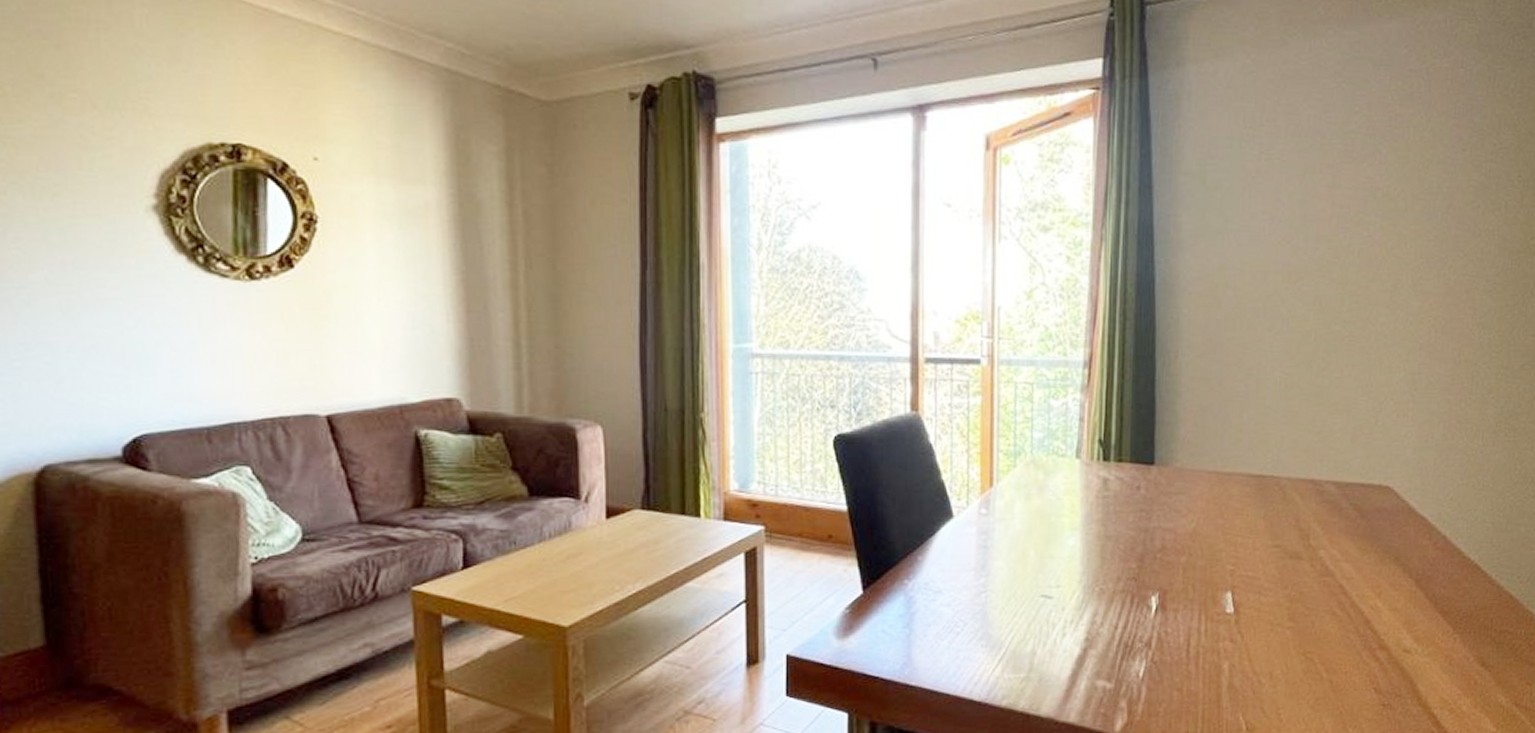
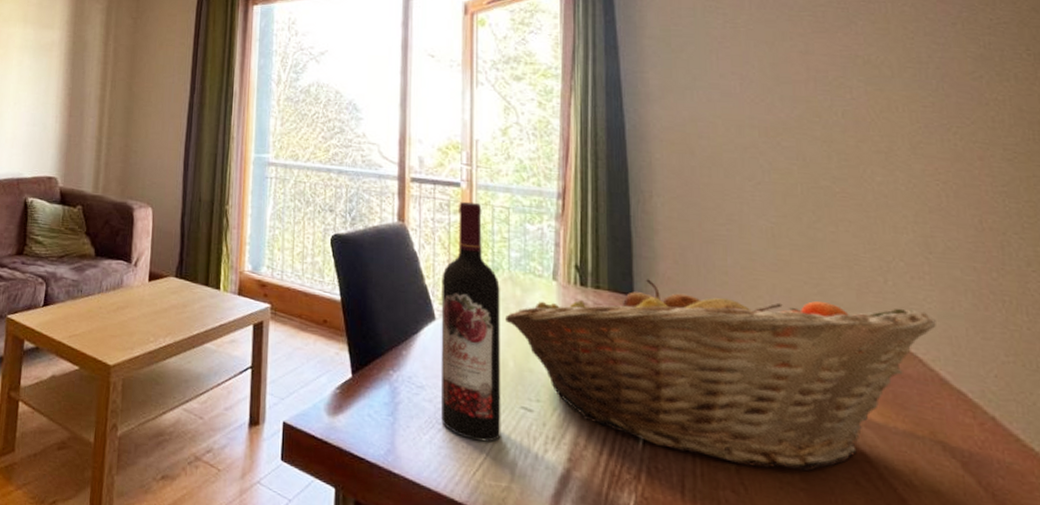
wine bottle: none [959,380,1022,637] -> present [440,201,501,442]
fruit basket: none [1026,446,1412,615] -> present [504,279,936,472]

